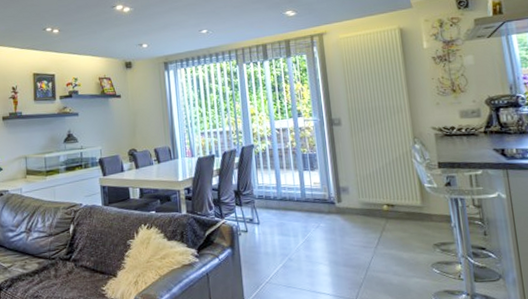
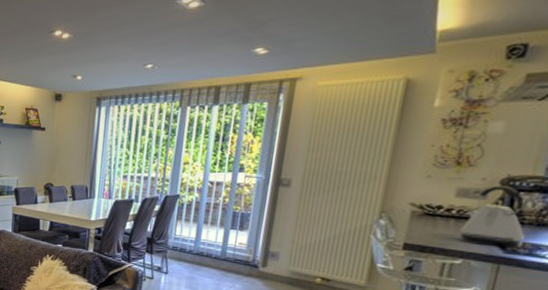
kettle: none [471,105,515,156] -> present [460,185,525,248]

